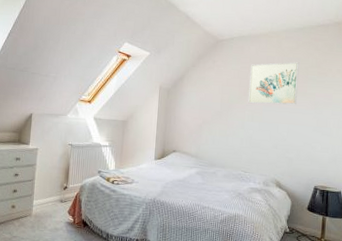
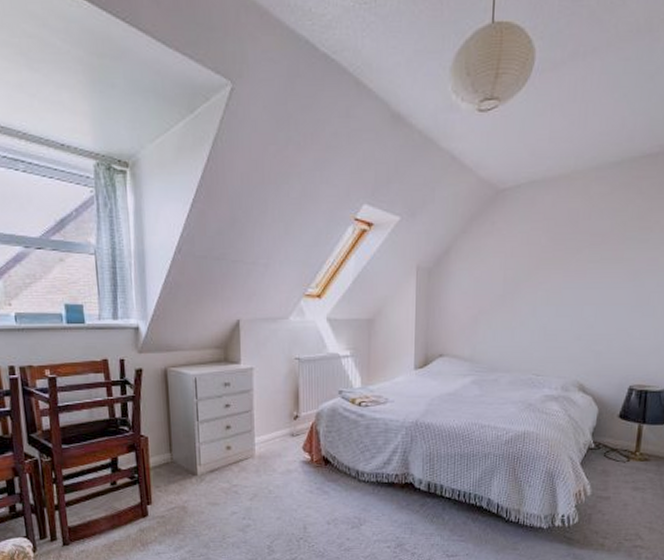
wall art: present [248,62,299,105] -> none [542,214,614,281]

